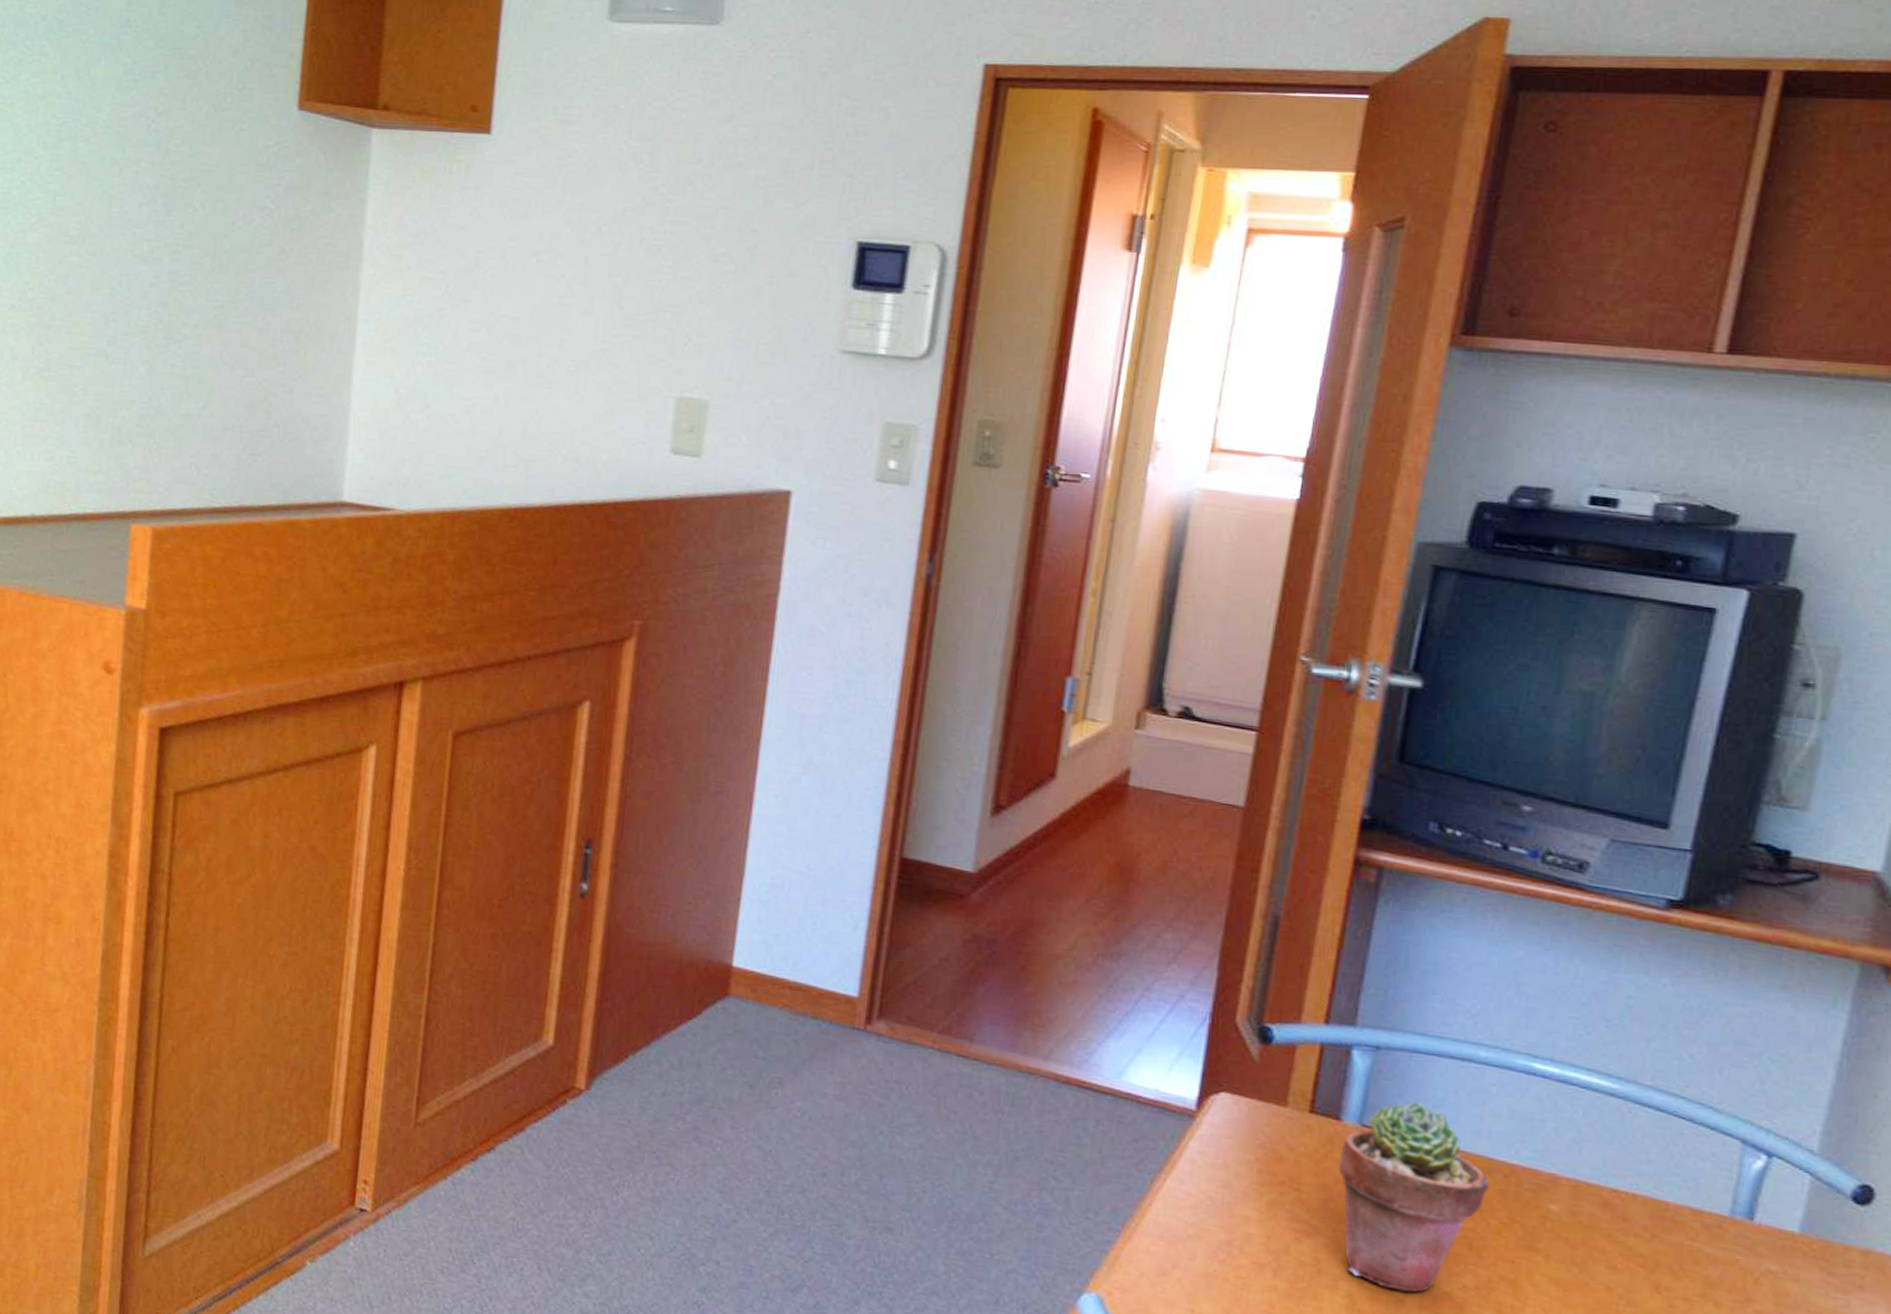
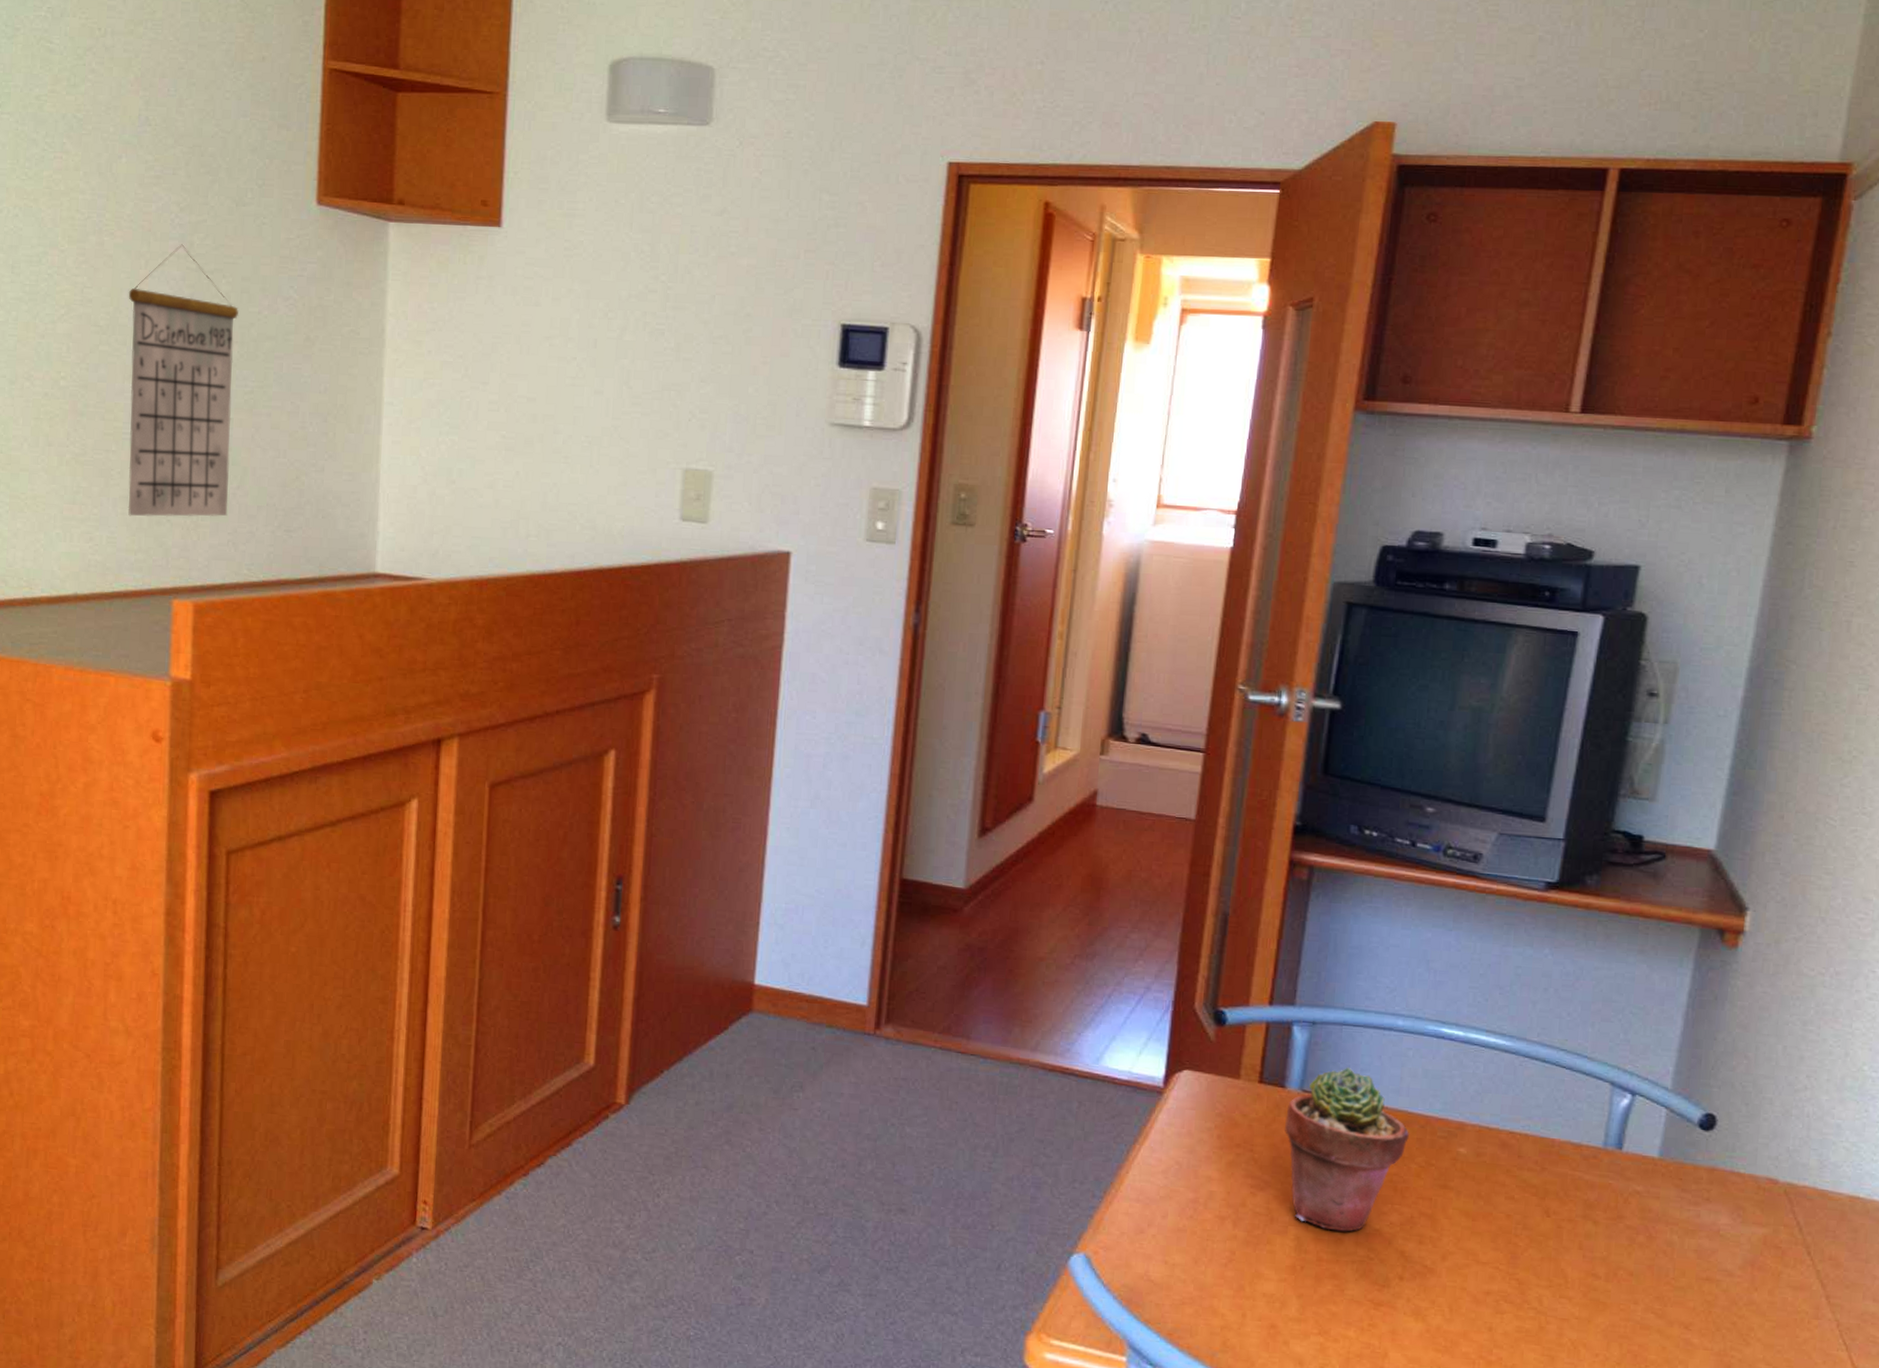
calendar: none [90,151,212,438] -> present [128,244,239,517]

